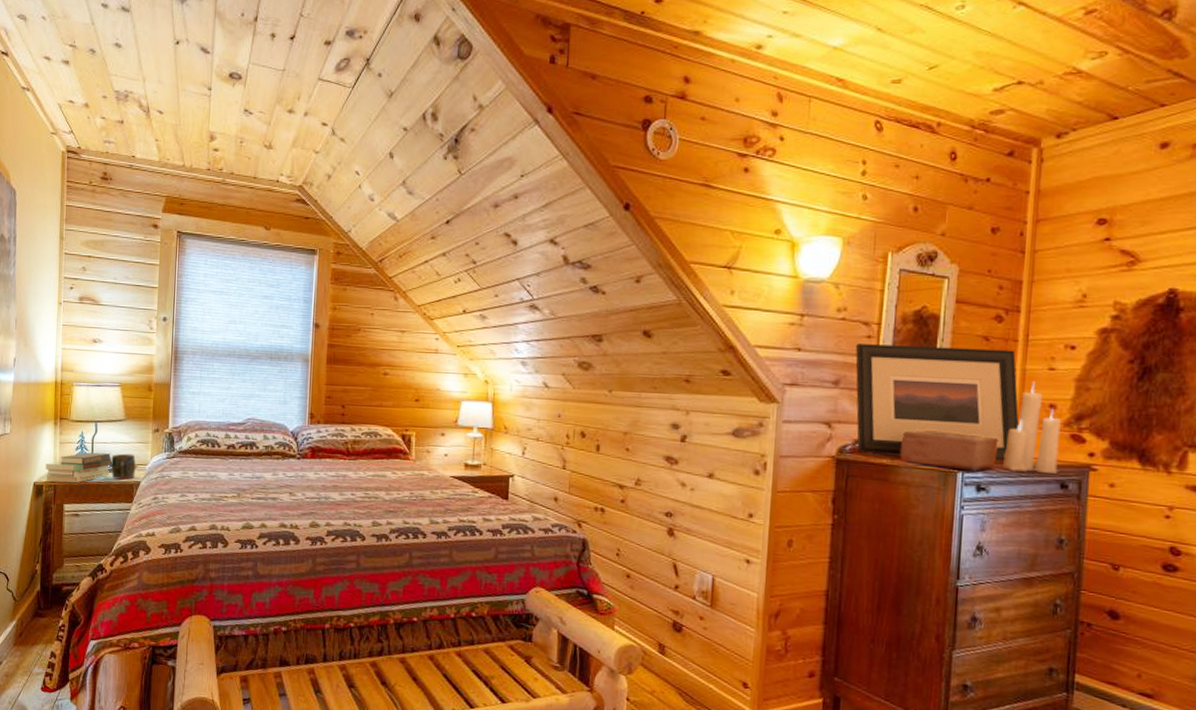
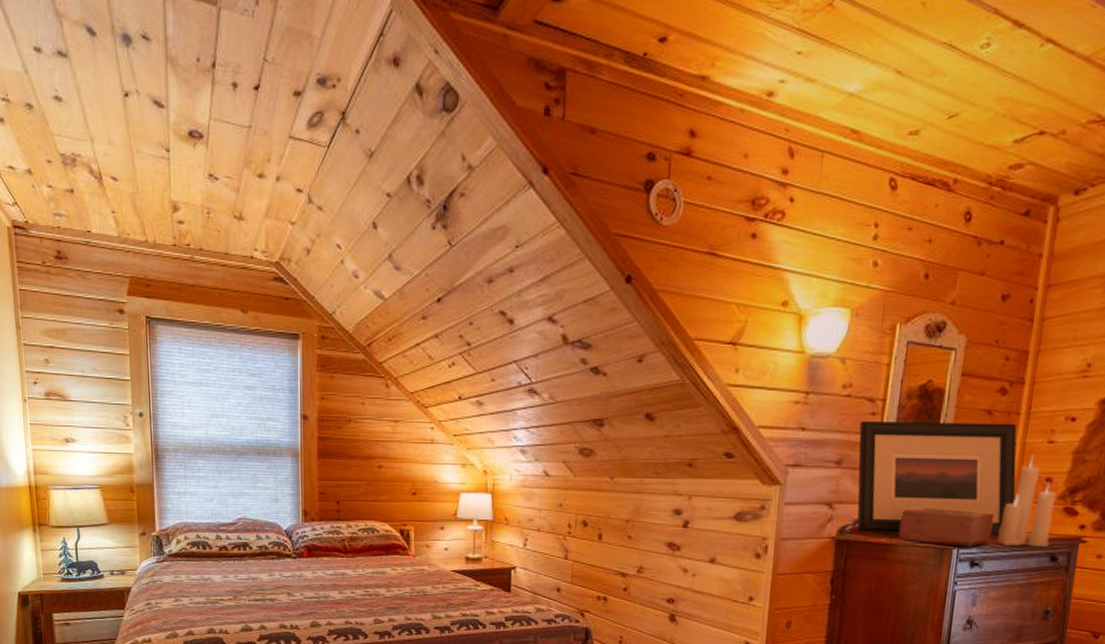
books: present [45,452,112,484] -> none [28,559,99,592]
mug: present [110,453,136,480] -> none [97,559,125,586]

